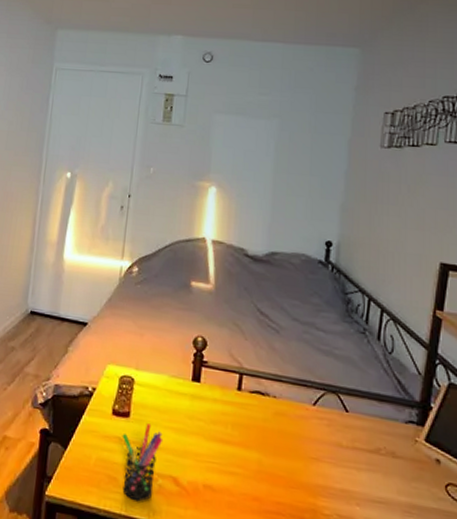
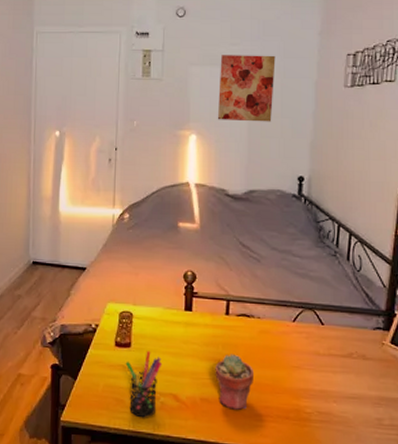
potted succulent: none [221,436,266,503] -> present [215,354,253,410]
wall art: none [240,104,307,179] -> present [217,55,276,122]

